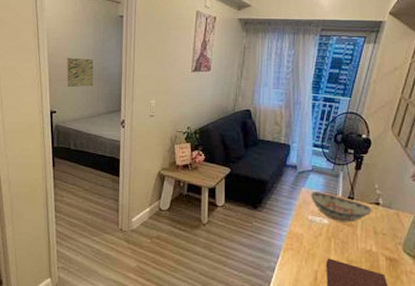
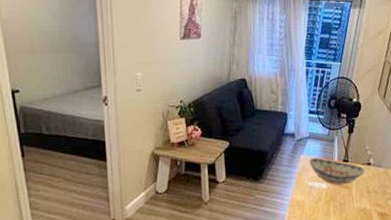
wall art: present [67,58,93,87] -> none [27,24,64,60]

